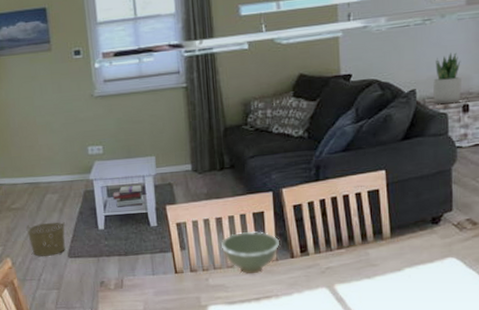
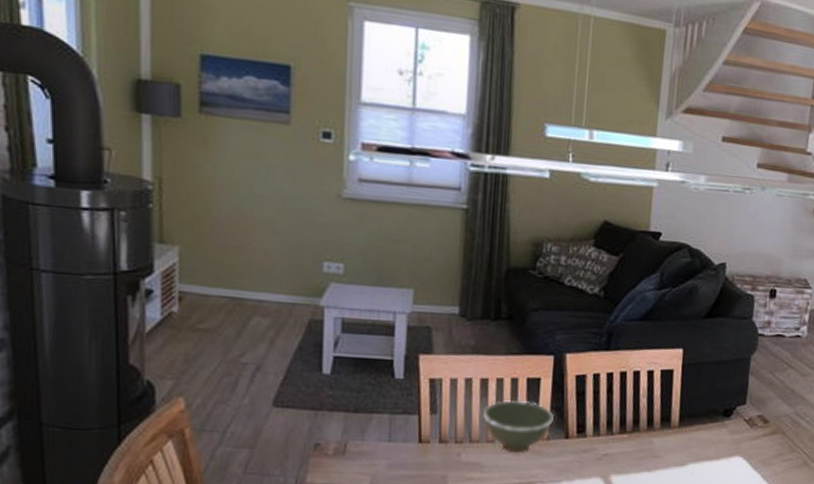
basket: present [26,221,66,257] -> none [215,354,275,402]
books: present [113,184,145,206] -> none [349,322,392,349]
planter: present [433,52,462,105] -> none [742,230,775,287]

